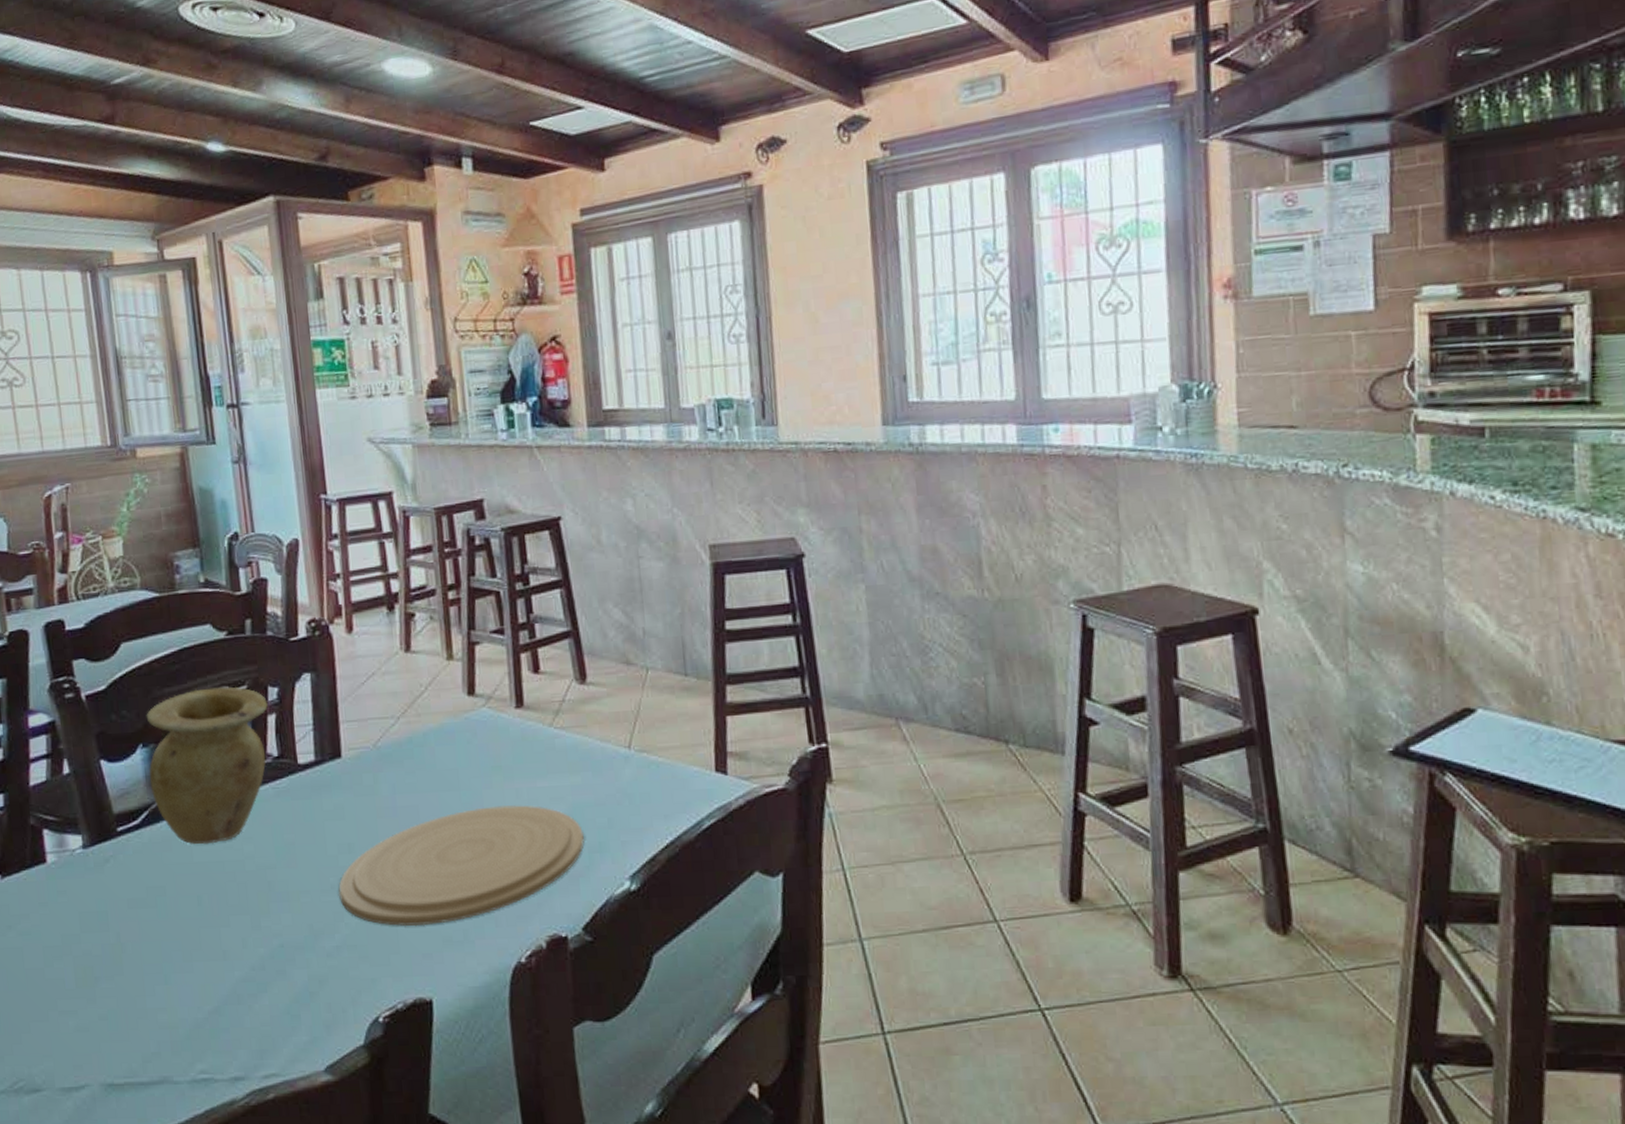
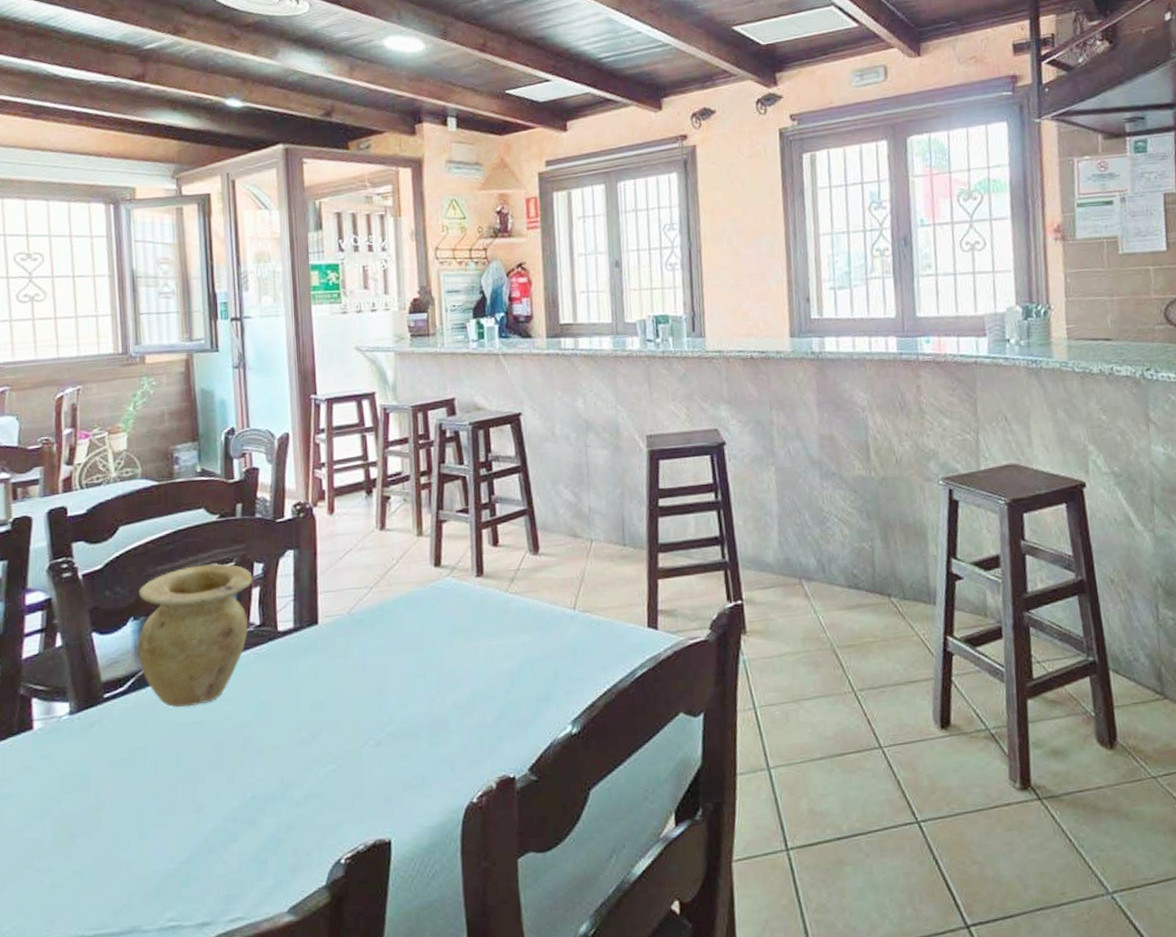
plate: present [338,805,585,927] -> none [309,661,533,774]

